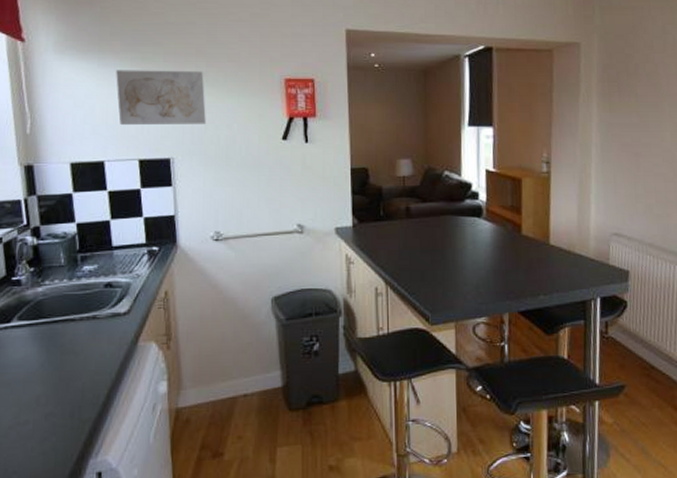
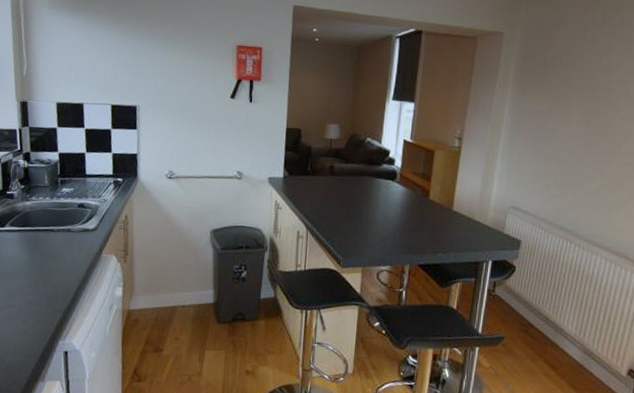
wall art: present [116,70,206,126] -> none [97,27,169,79]

